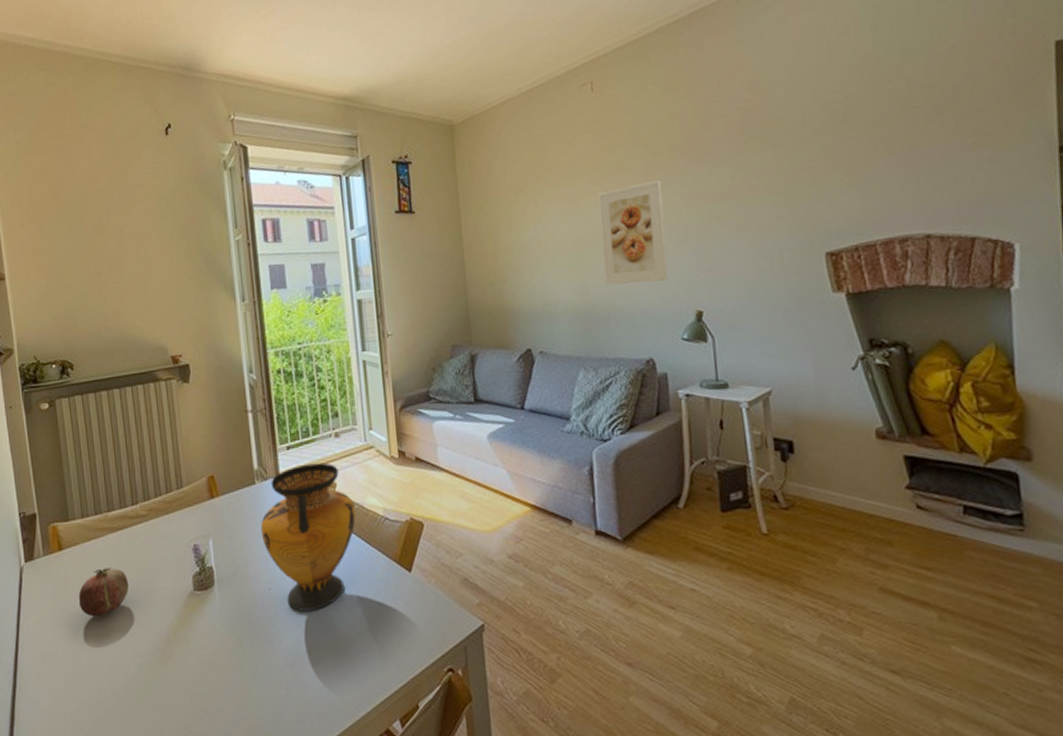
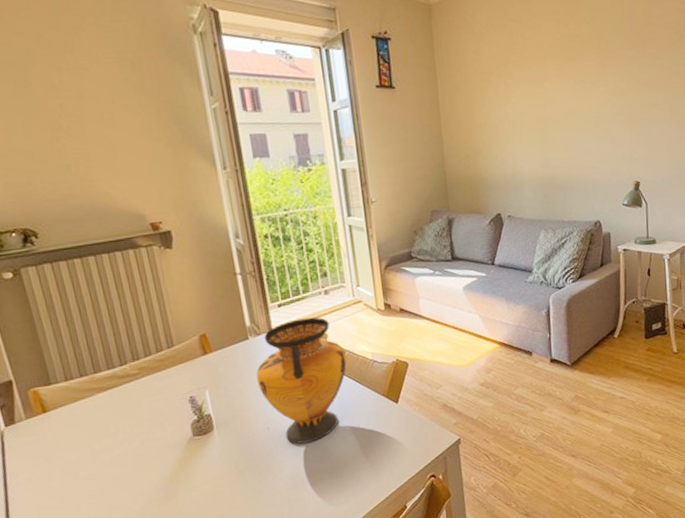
fruit: present [78,567,129,617] -> none [70,424,125,469]
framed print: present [597,181,668,285] -> none [559,69,614,159]

